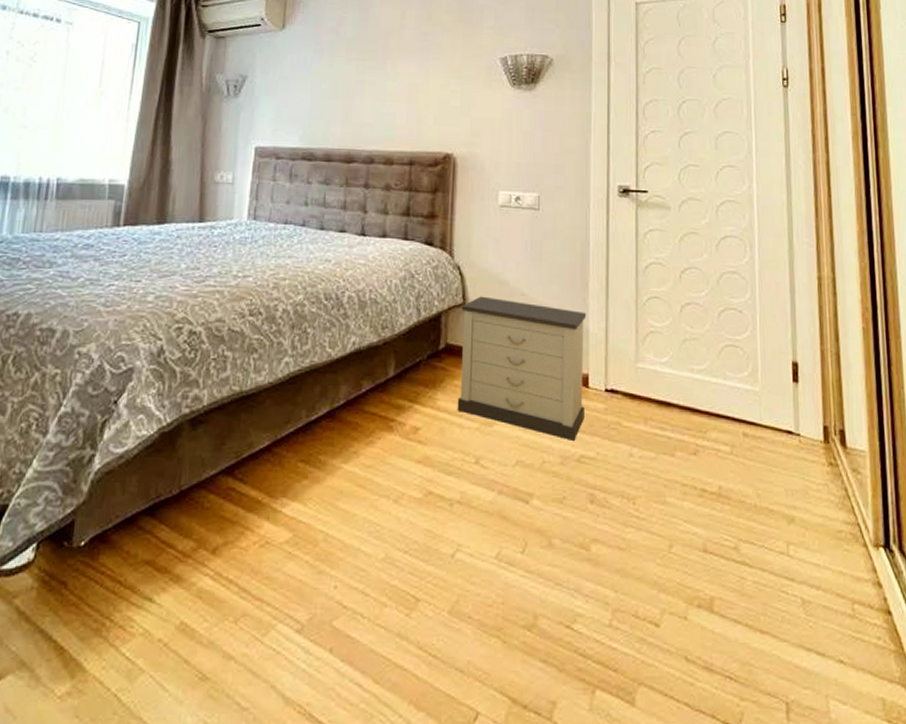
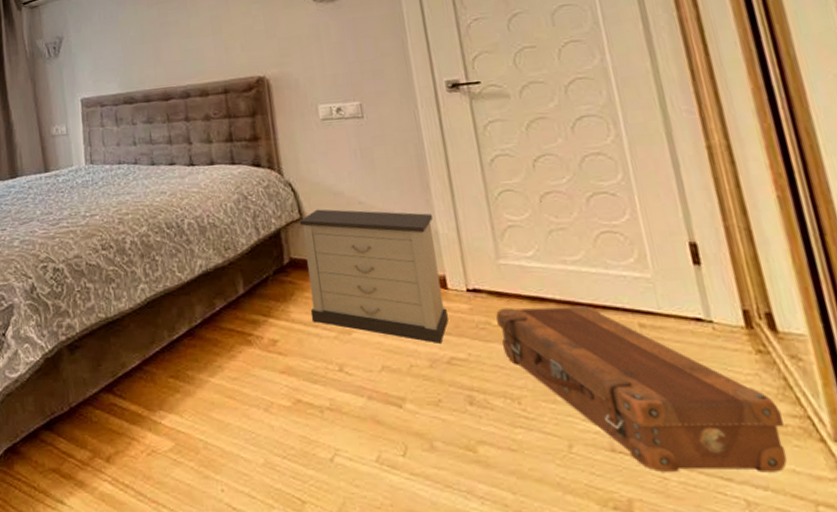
suitcase: none [627,410,840,574] -> present [496,306,788,473]

